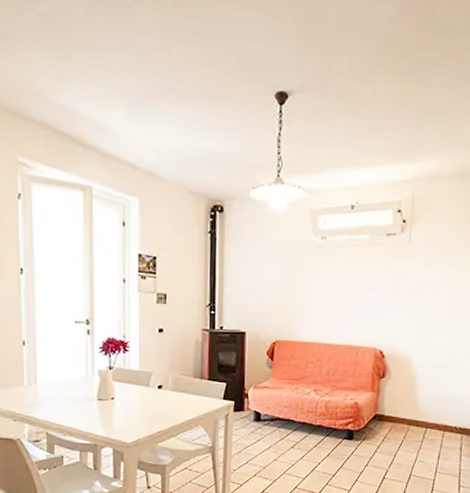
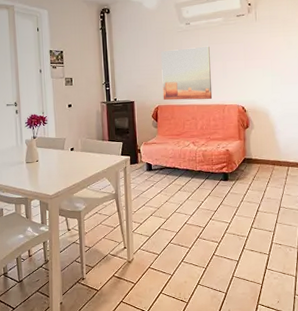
wall art: none [283,269,348,339] -> present [161,46,213,101]

